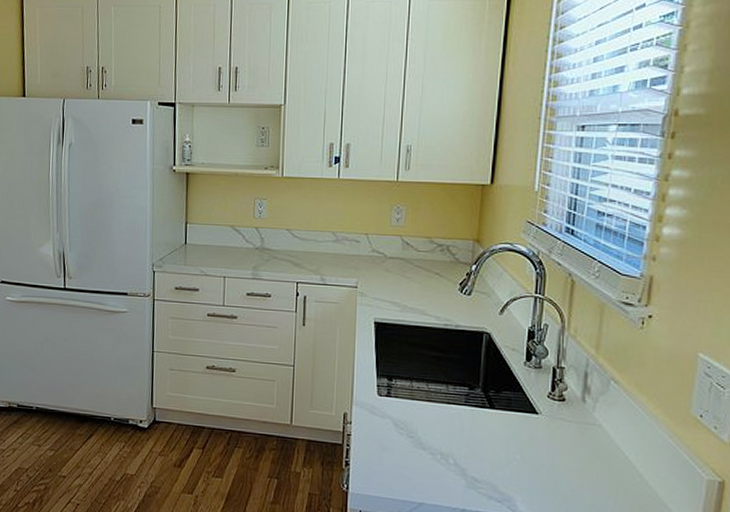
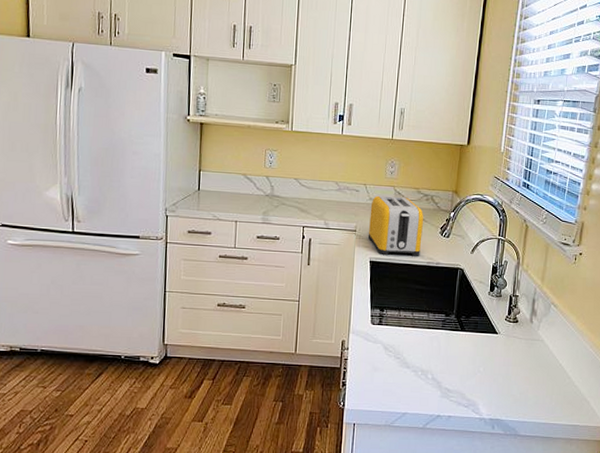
toaster: none [371,246,439,318] -> present [367,195,424,257]

